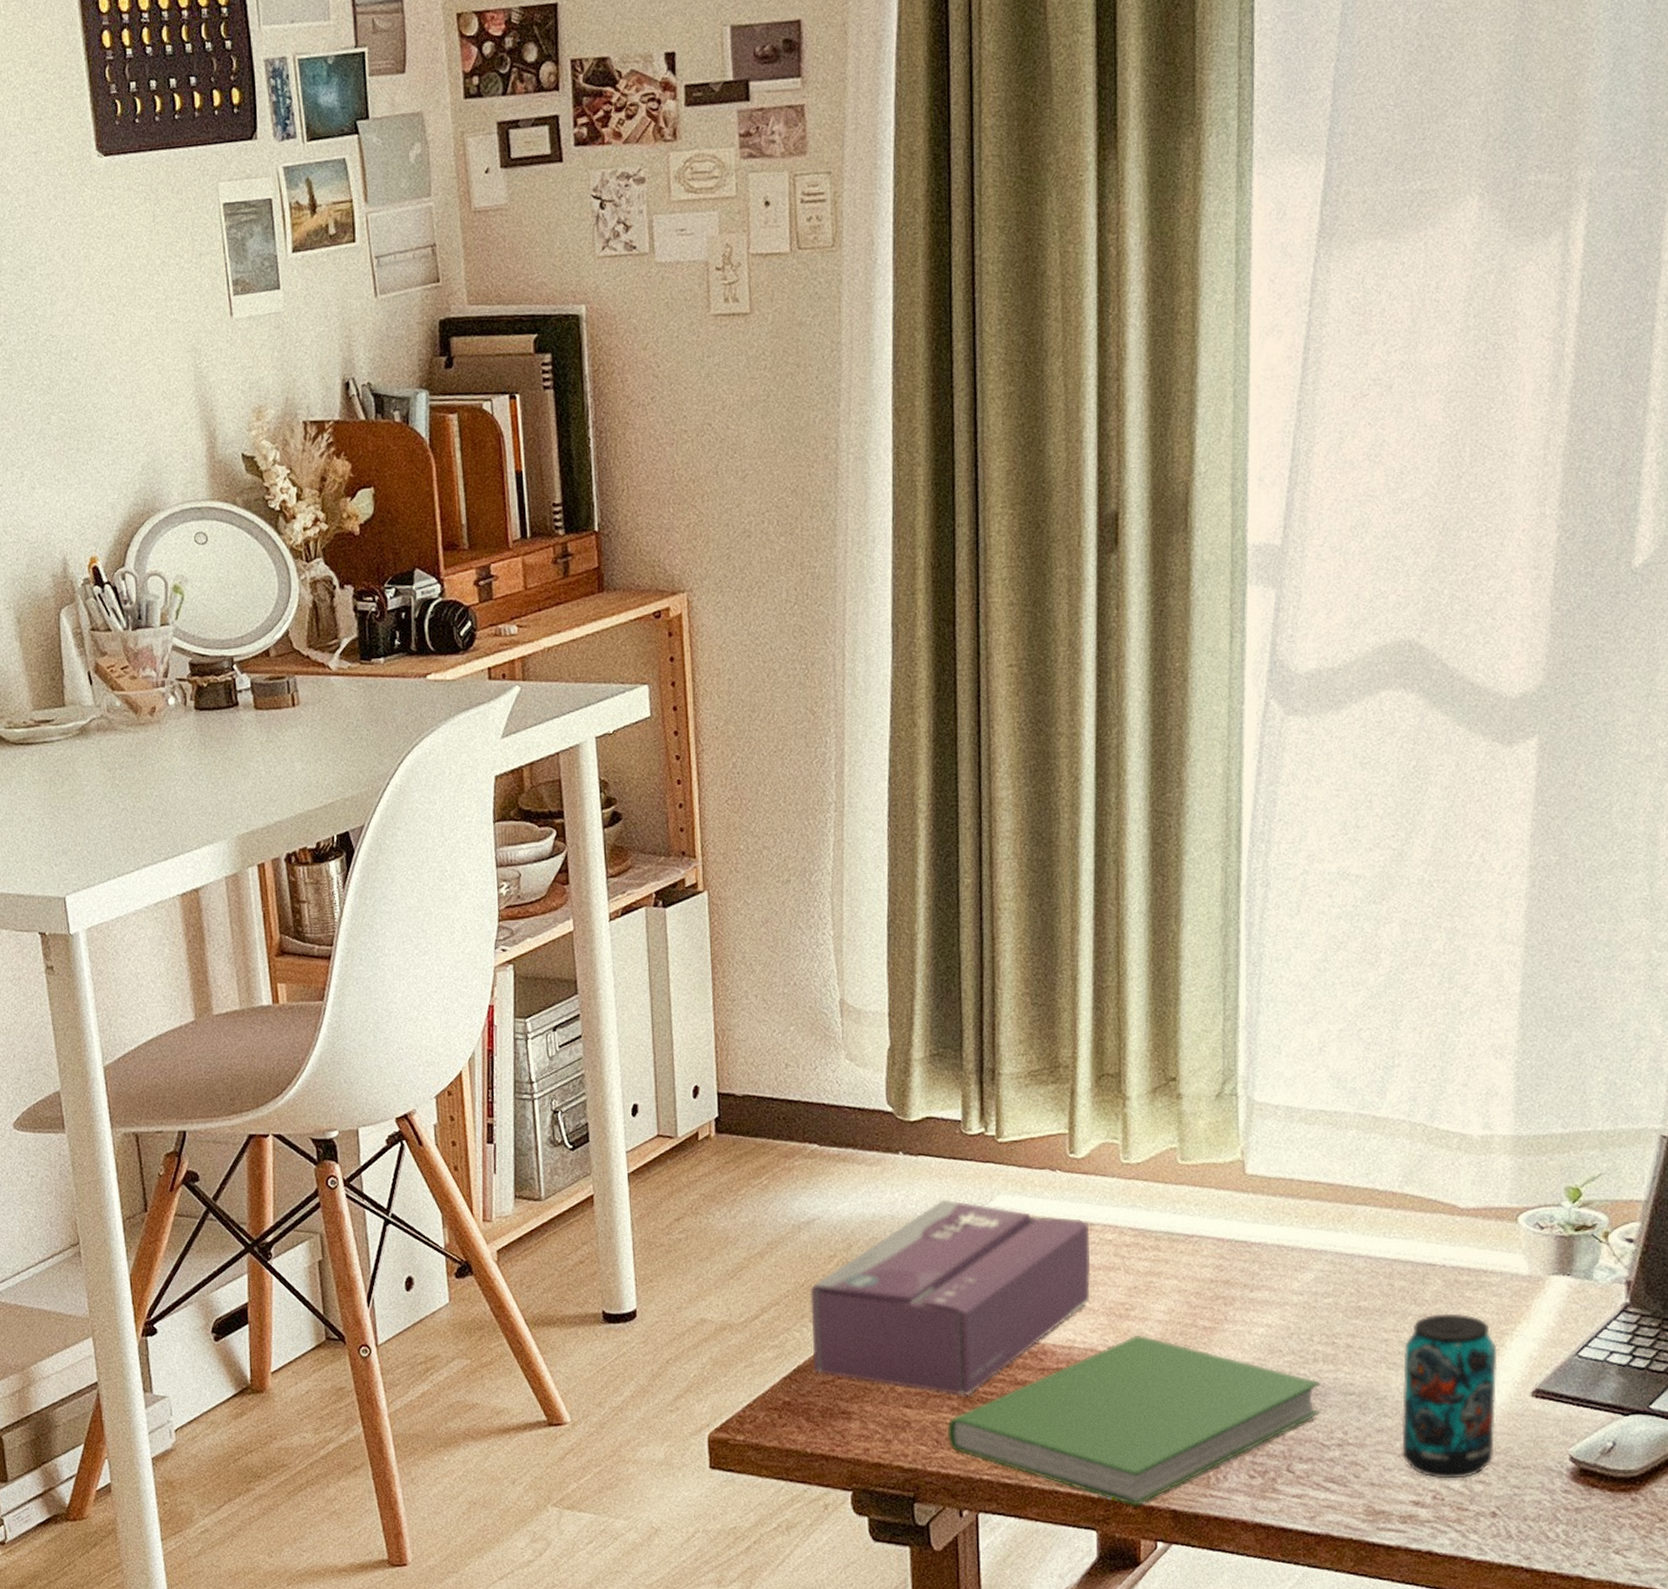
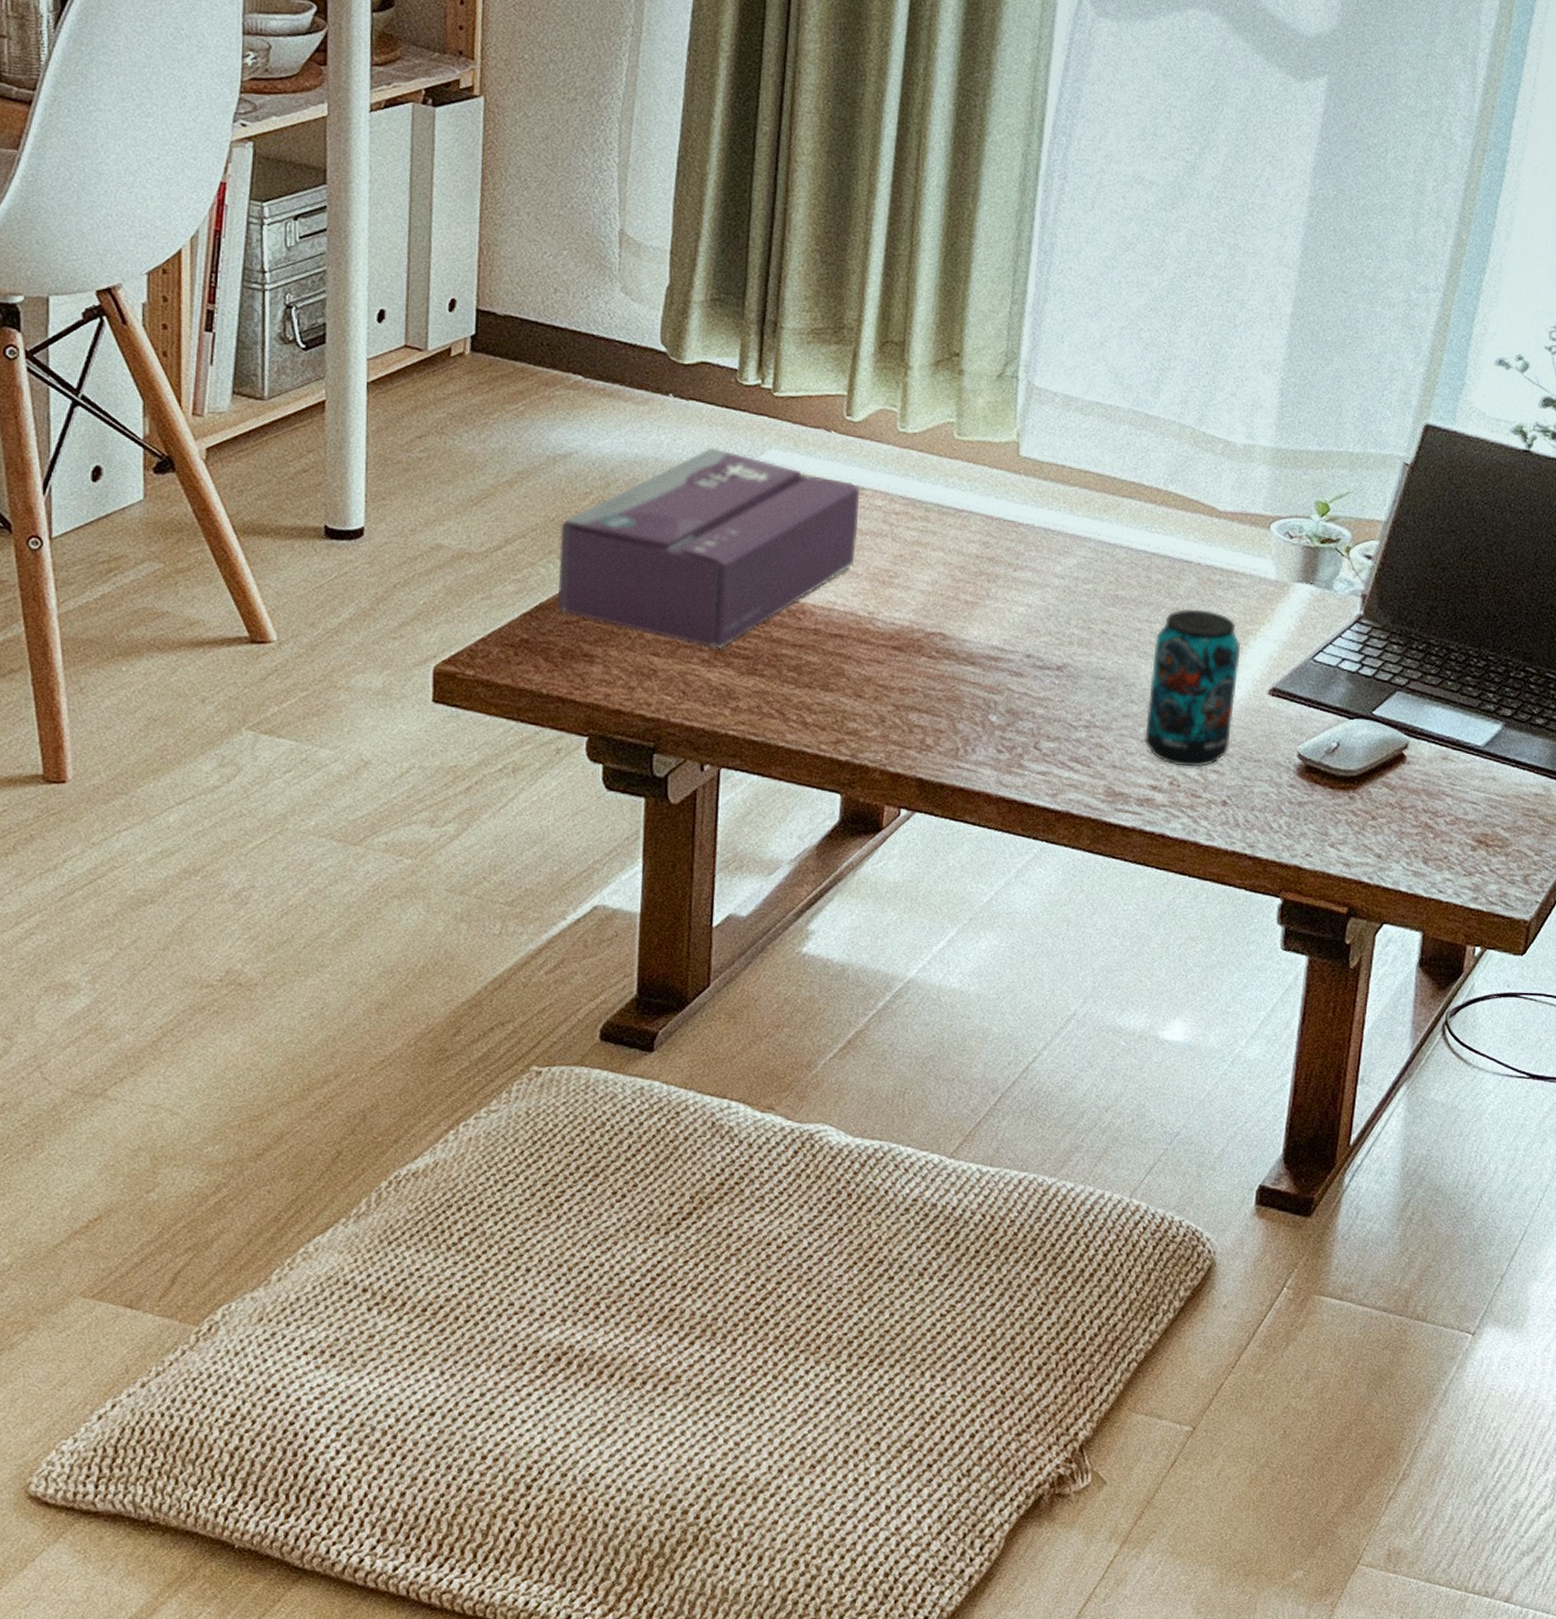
hardcover book: present [947,1334,1321,1507] -> none [694,602,1073,773]

